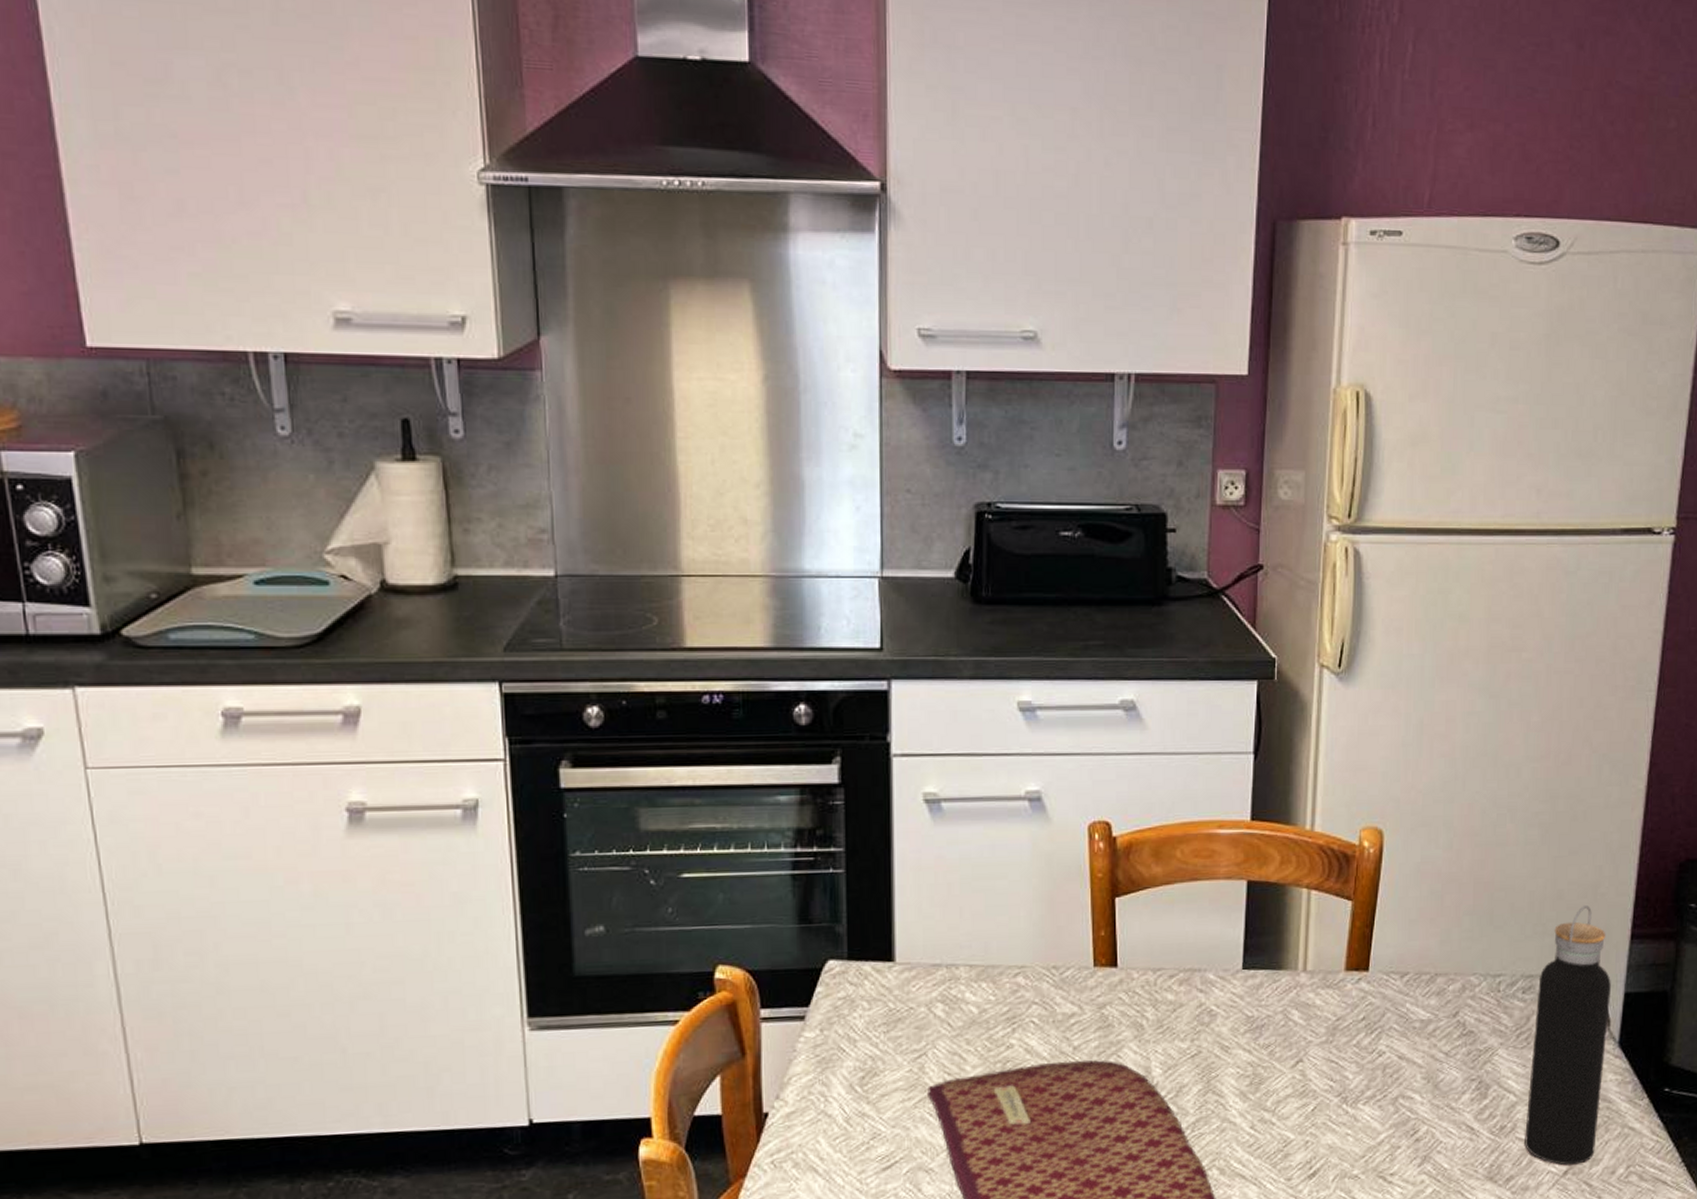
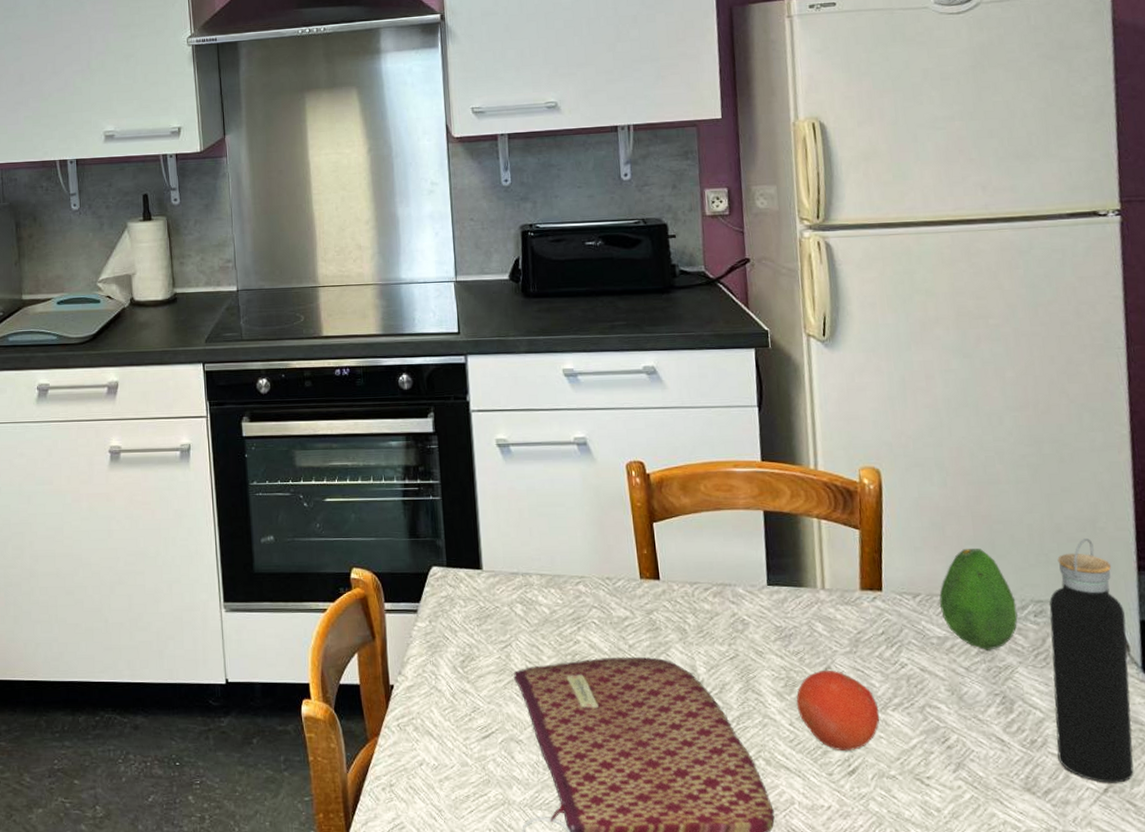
fruit: none [1260,1063,1349,1153] -> present [796,669,880,752]
fruit: none [1428,920,1506,1033] -> present [939,549,1018,651]

